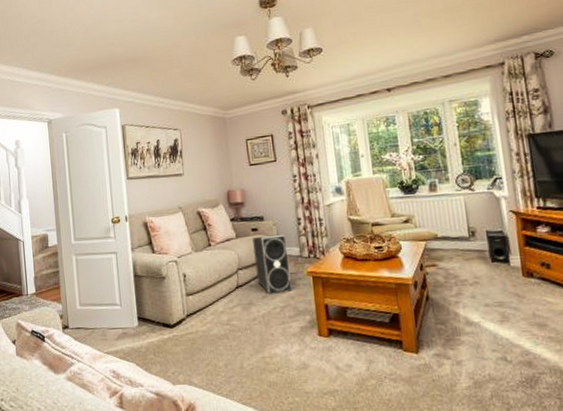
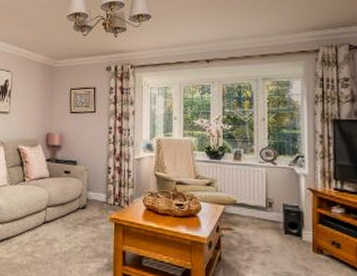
stereo: present [252,234,292,294] -> none [63,179,95,234]

